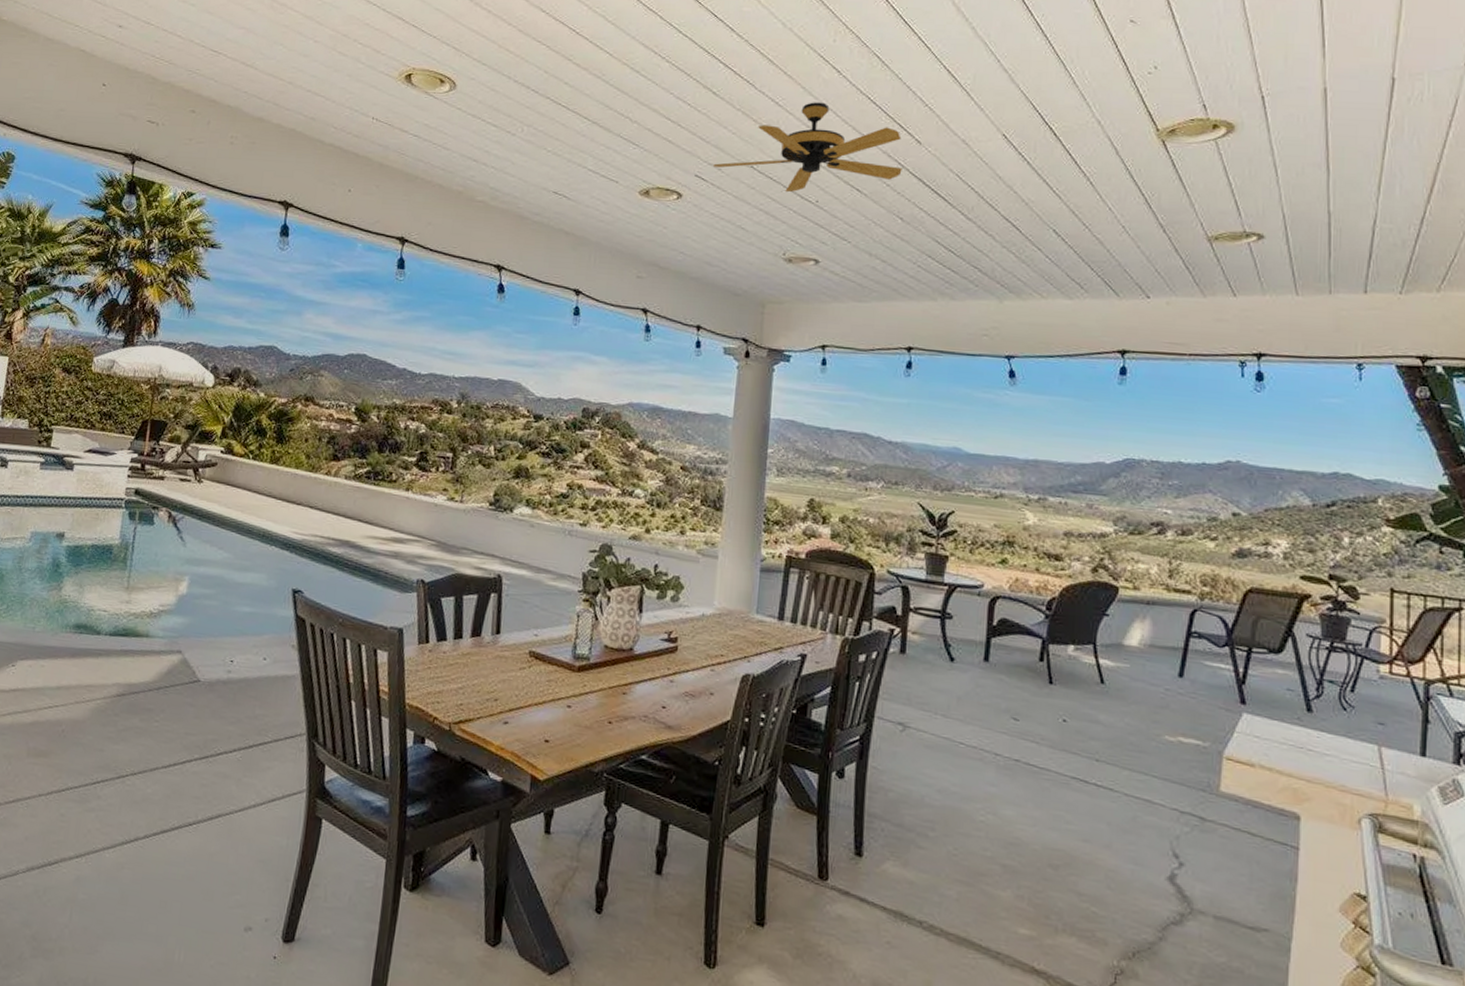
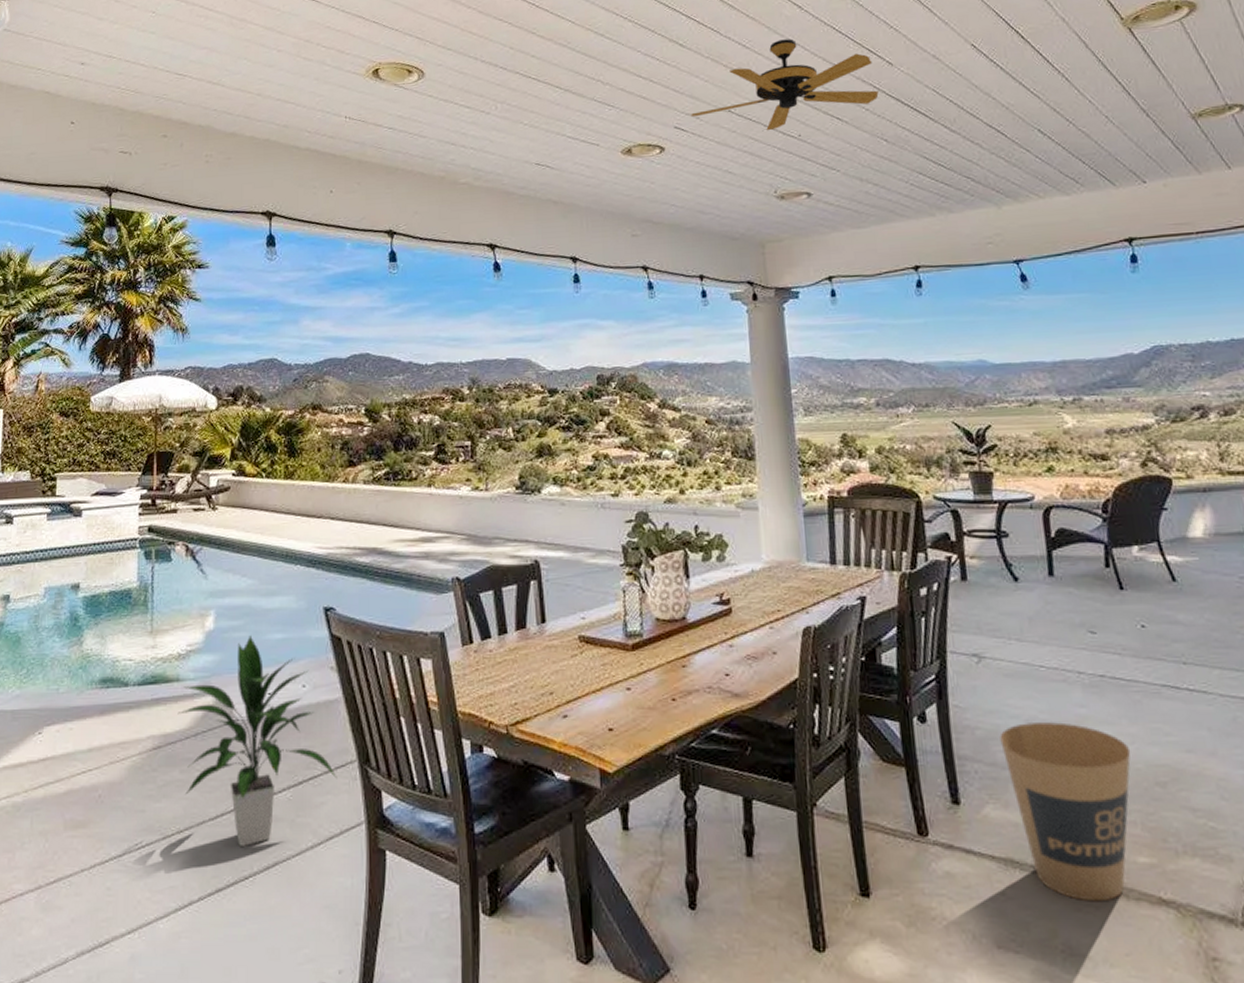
indoor plant: none [142,605,286,796] -> present [177,635,337,846]
trash can: none [910,792,1031,963] -> present [1000,722,1131,902]

